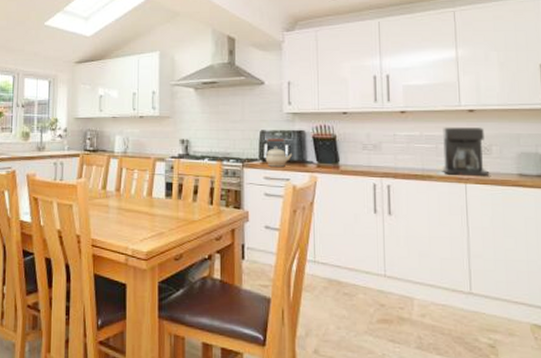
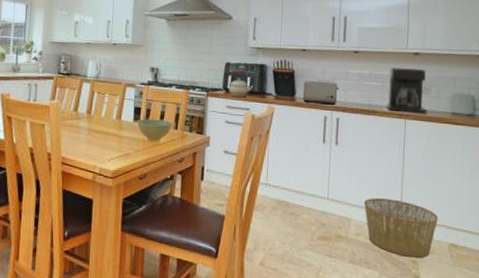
bowl: none [169,194,208,219] -> present [136,119,173,142]
toaster: none [347,145,387,171] -> present [303,80,339,105]
basket: none [426,274,516,342] -> present [363,198,439,258]

